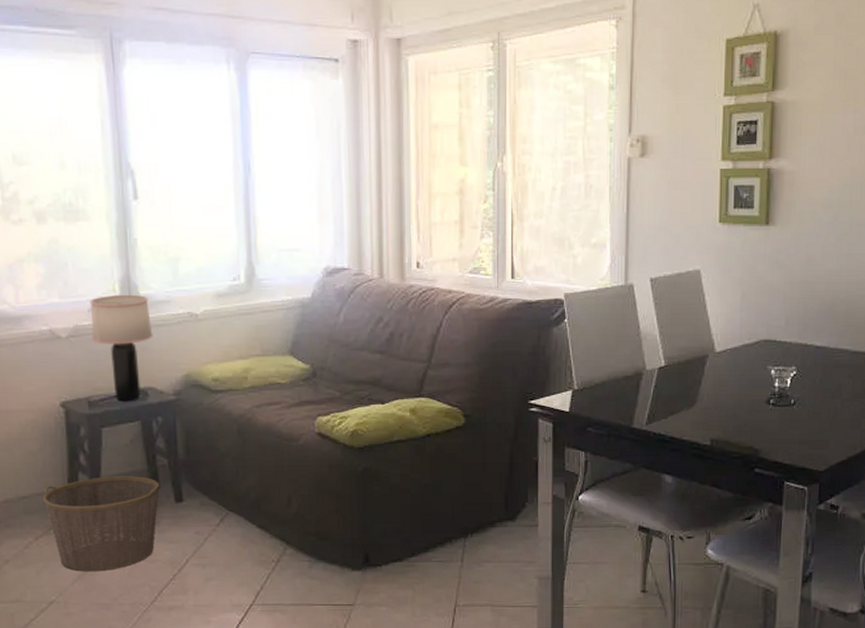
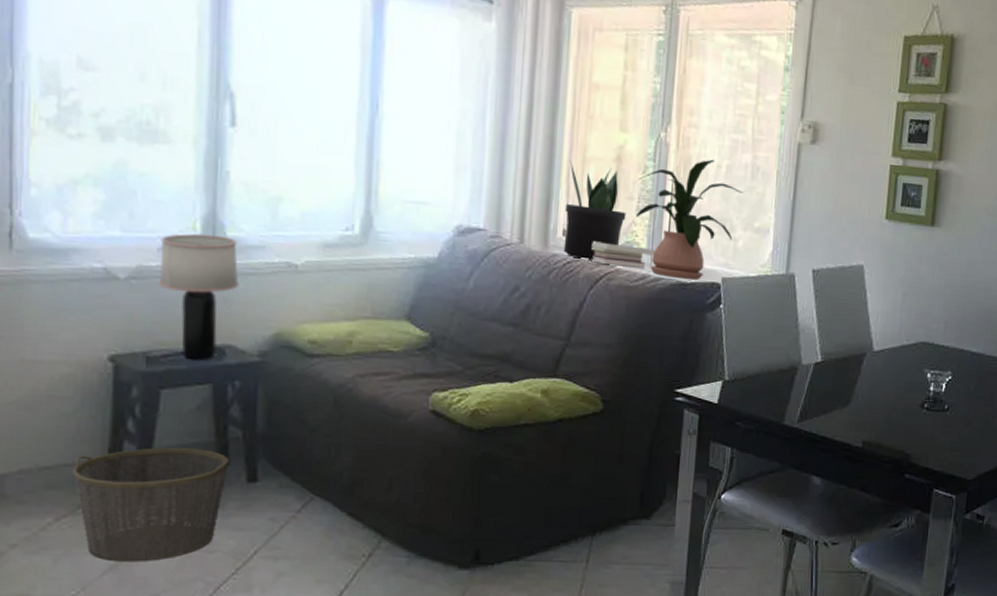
planter: none [416,198,472,287] -> present [563,161,626,260]
books: none [443,270,501,292] -> present [592,241,656,270]
house plant: none [481,182,579,298] -> present [636,159,743,281]

